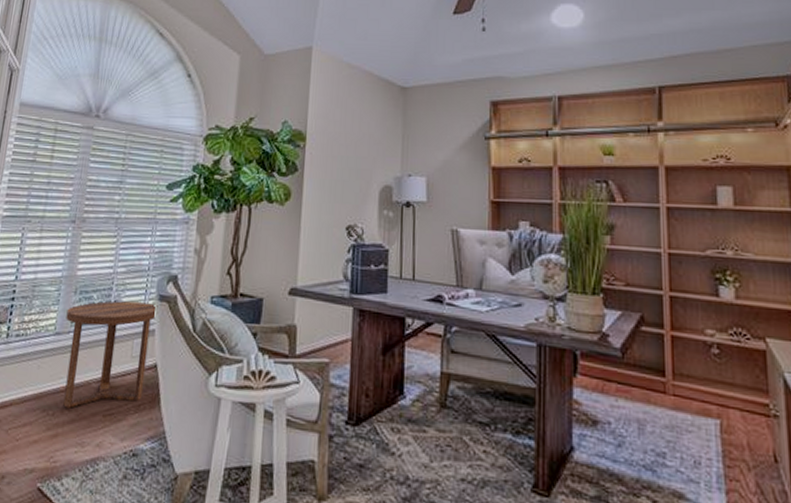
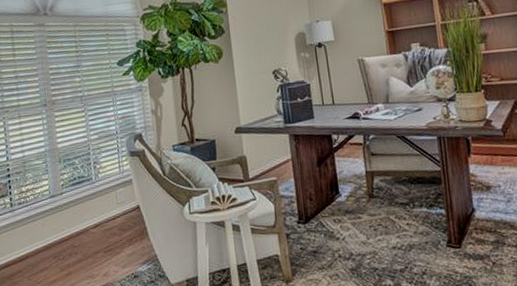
side table: present [63,301,158,408] -> none [56,159,133,252]

